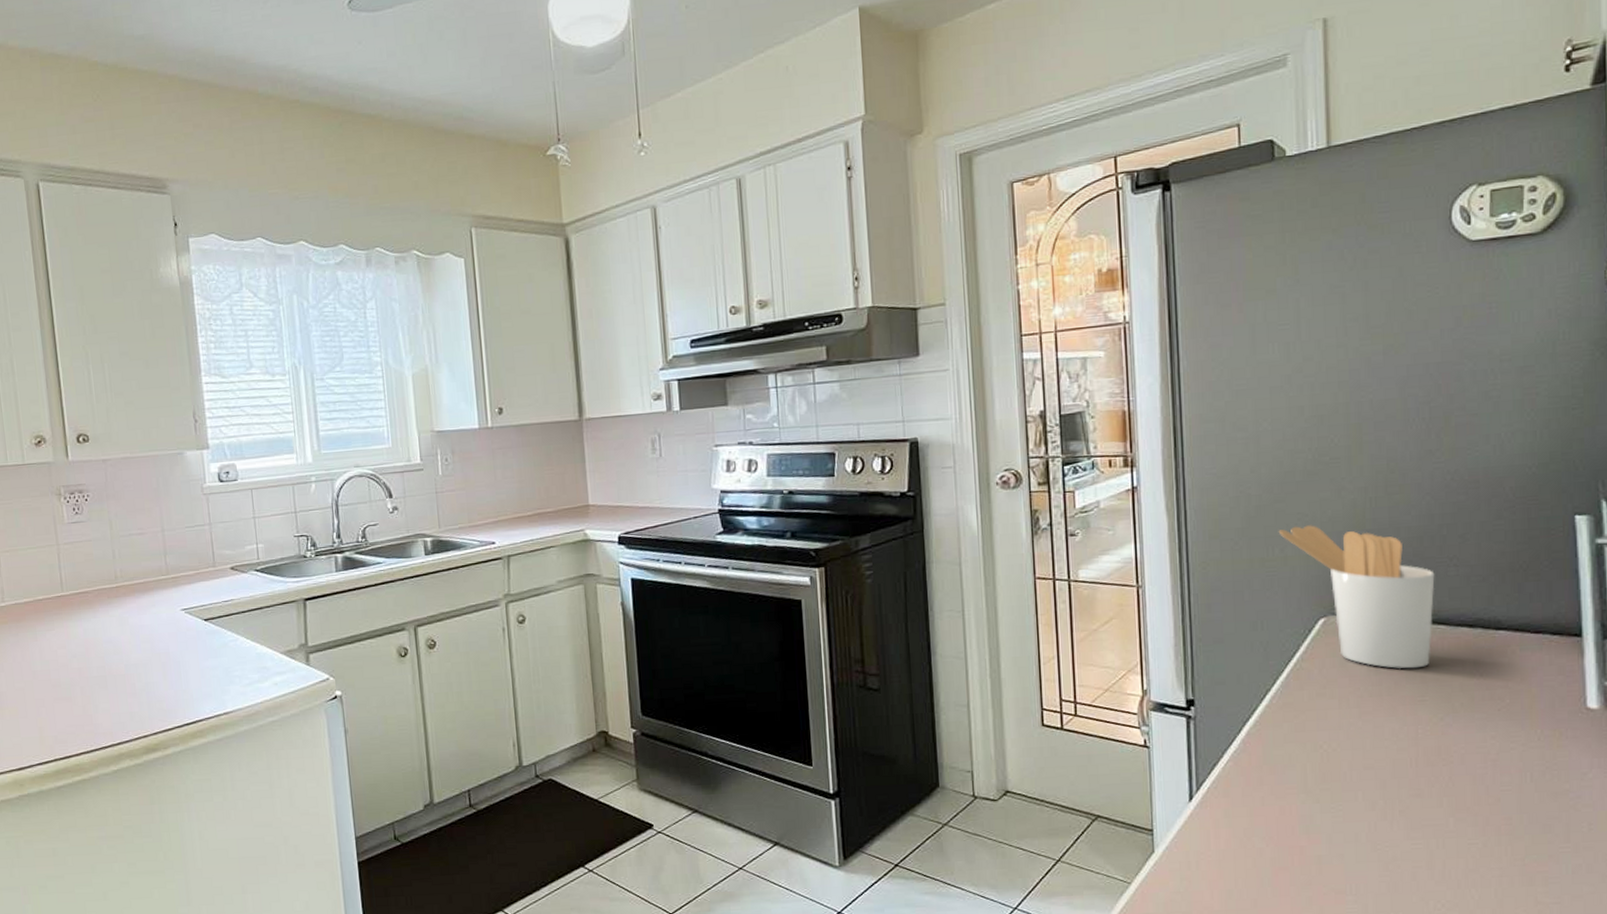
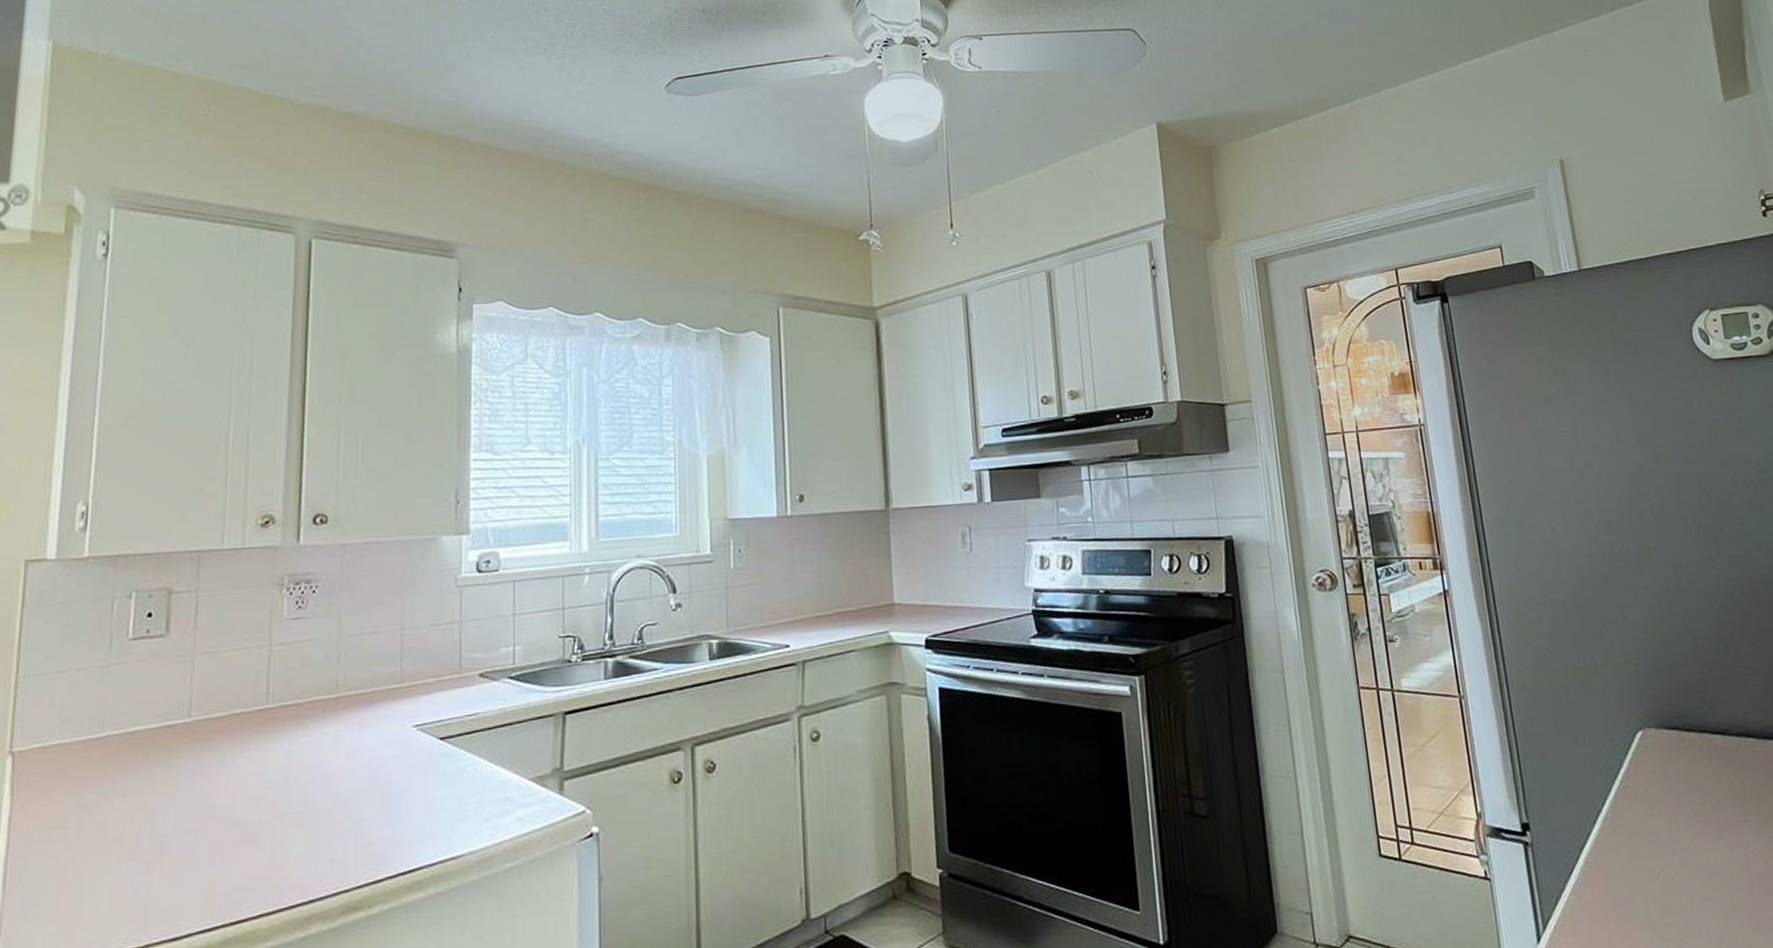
utensil holder: present [1278,525,1435,669] -> none [1586,632,1747,786]

